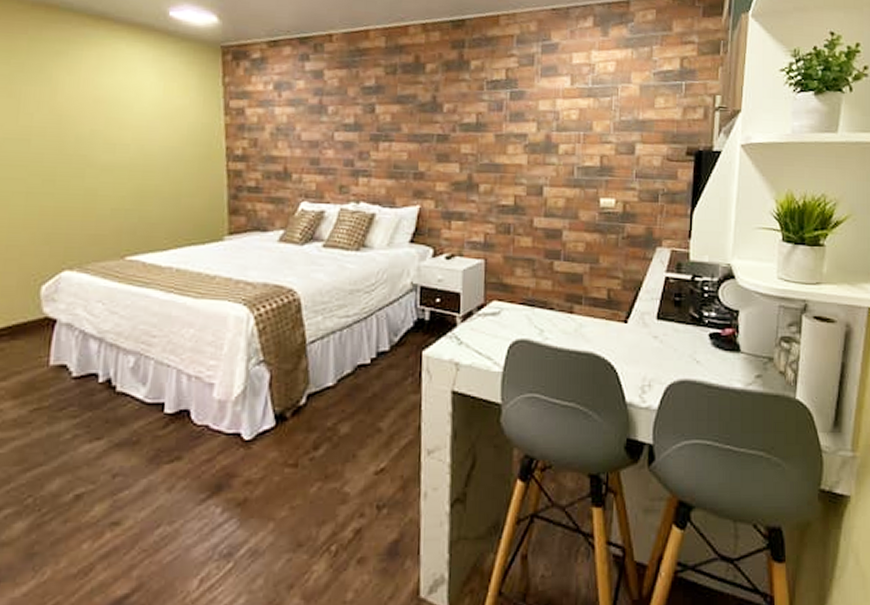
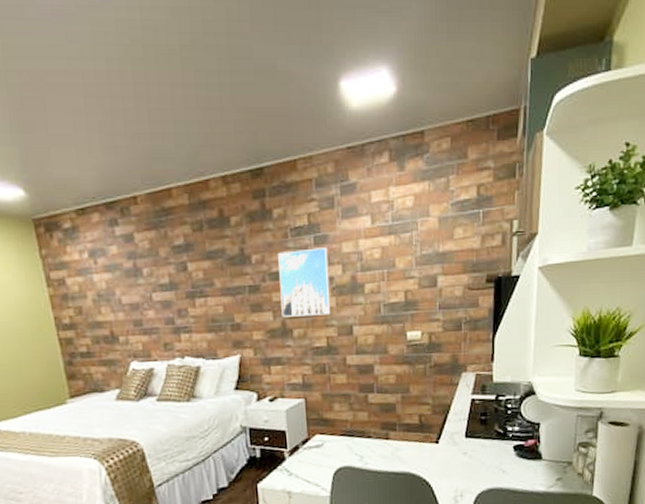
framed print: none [469,103,523,173] -> present [278,247,331,317]

